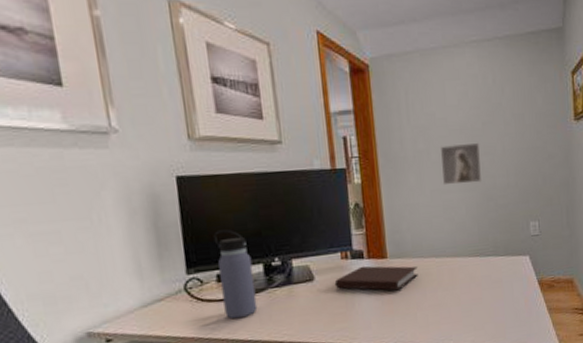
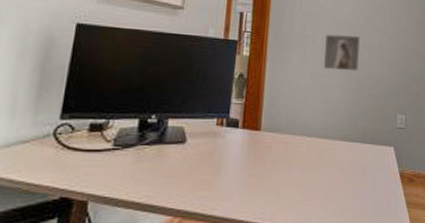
water bottle: present [213,228,258,319] -> none [88,79,130,172]
notebook: present [334,266,418,291] -> none [205,135,288,164]

